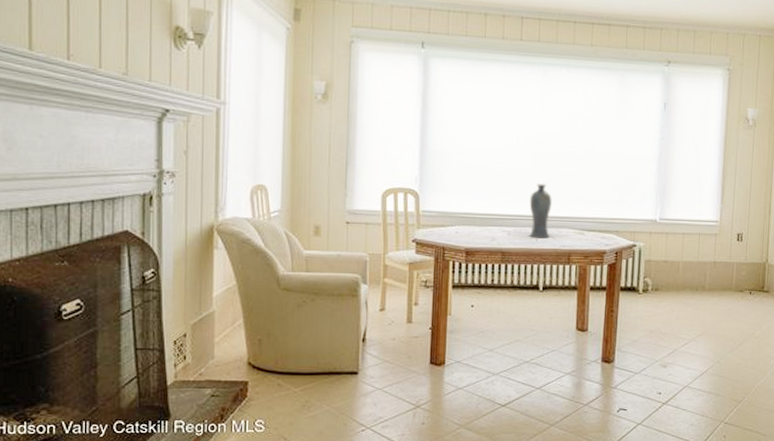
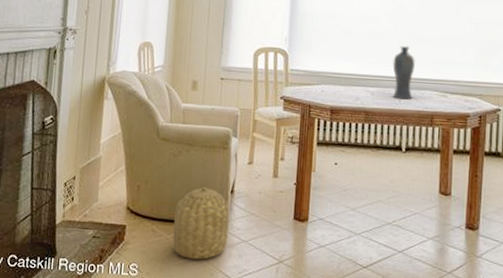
basket: none [301,337,362,410] -> present [173,187,230,260]

